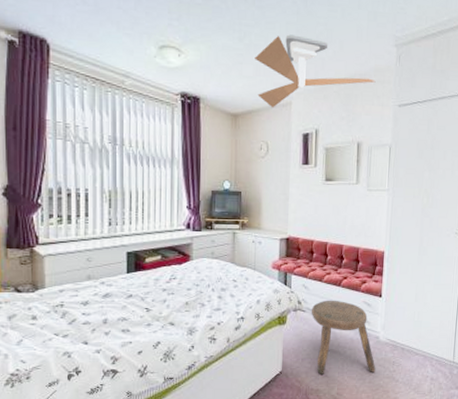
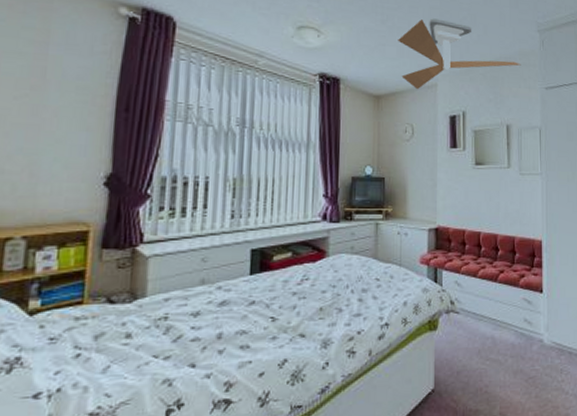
stool: present [311,300,376,374] -> none [465,298,542,390]

